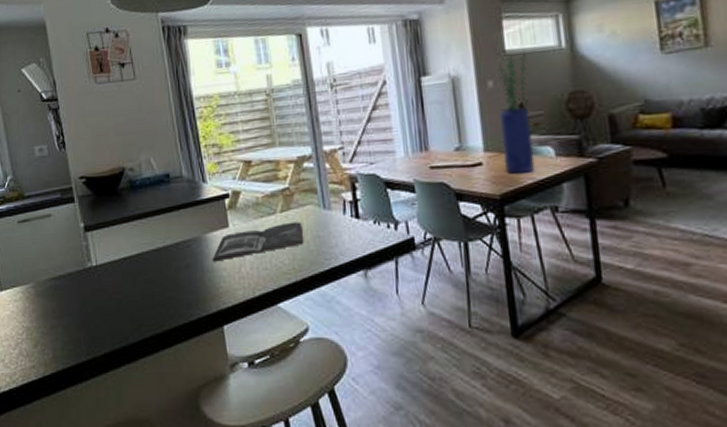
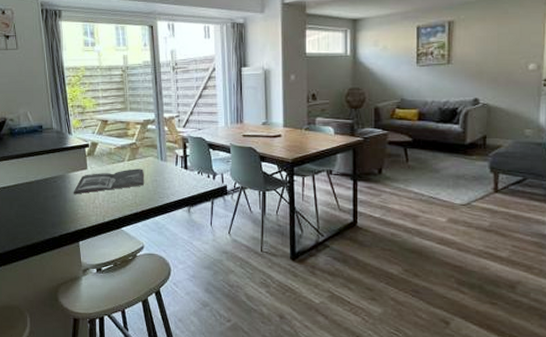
vase: present [497,53,535,175] -> none [297,56,321,146]

